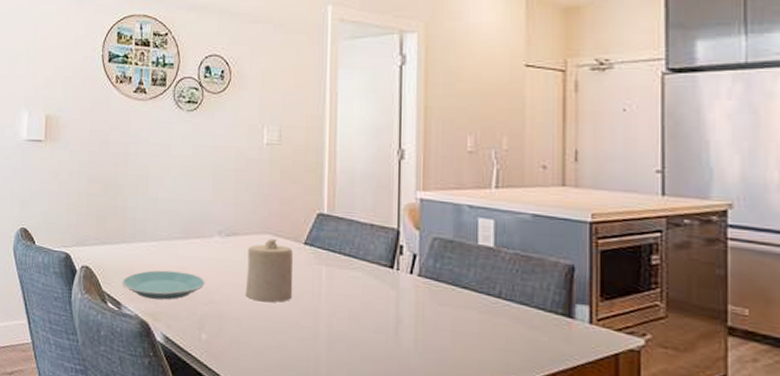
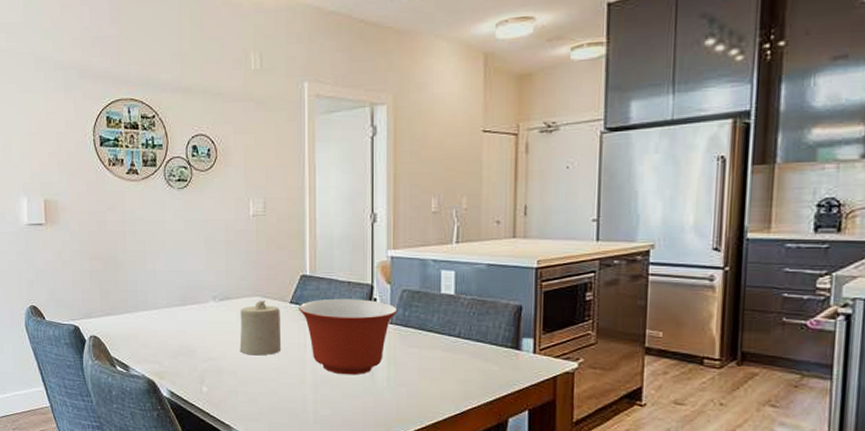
plate: present [121,270,205,300] -> none [127,334,203,360]
mixing bowl: none [313,242,428,334] -> present [298,298,398,375]

